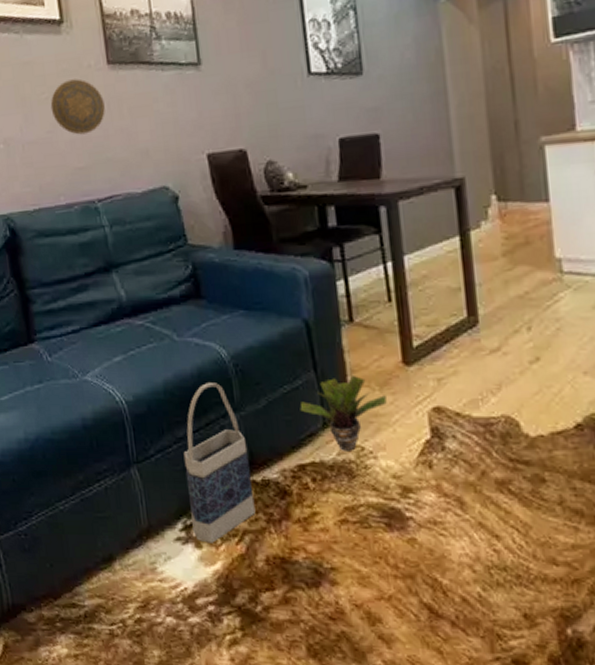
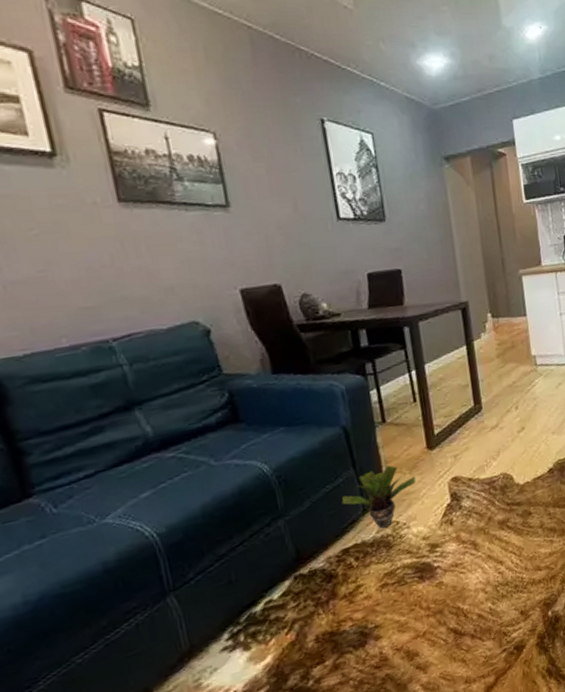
decorative plate: present [50,78,105,135] -> none [42,215,118,274]
bag: present [183,383,256,543] -> none [226,496,304,644]

